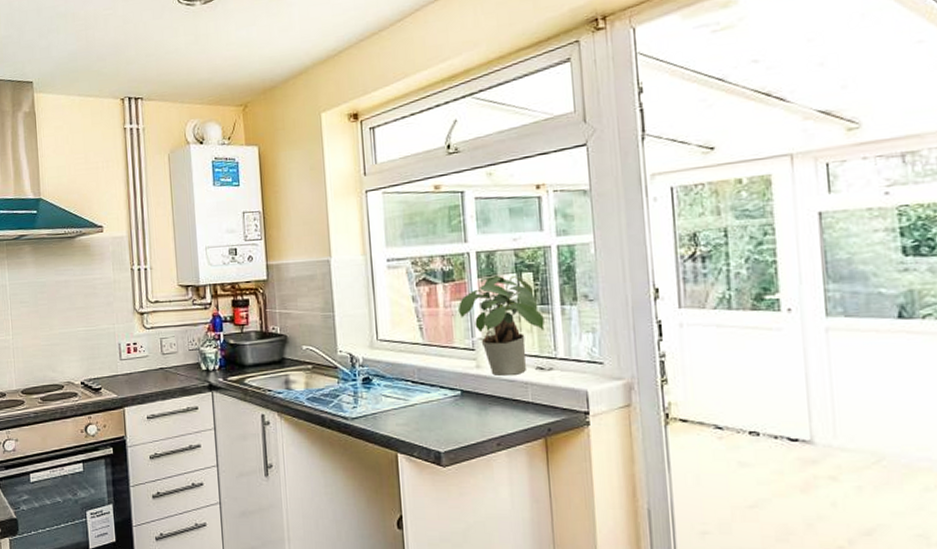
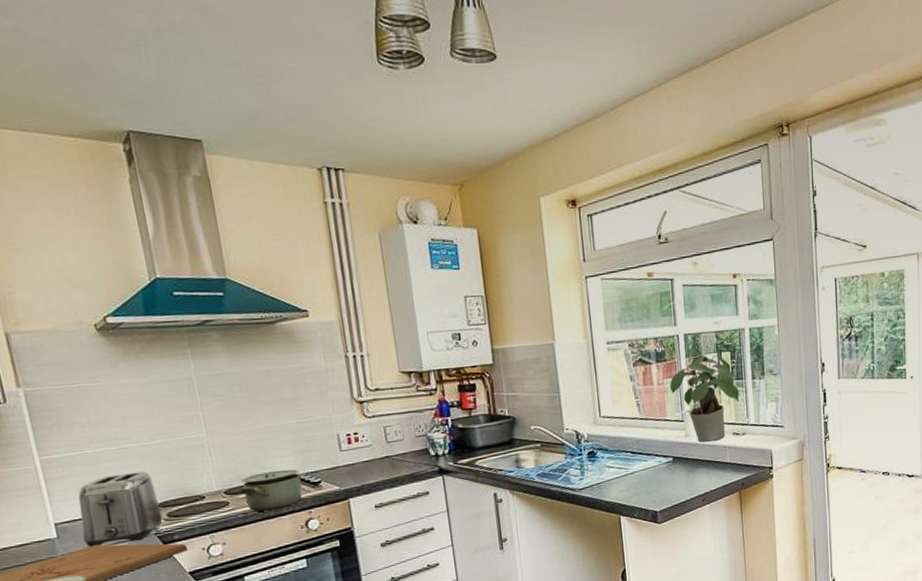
saucepan: none [34,374,85,413] -> present [240,469,303,512]

